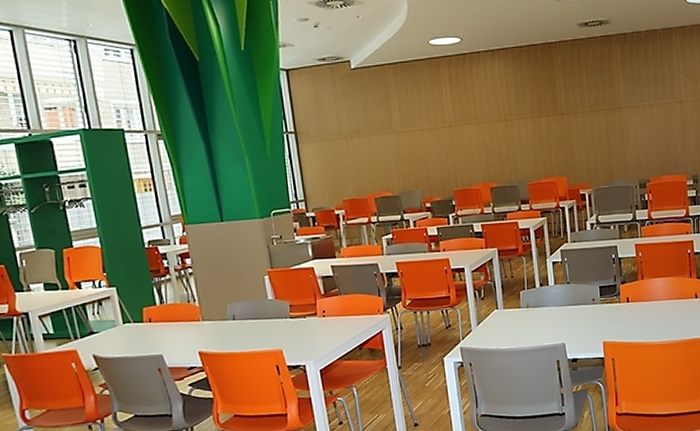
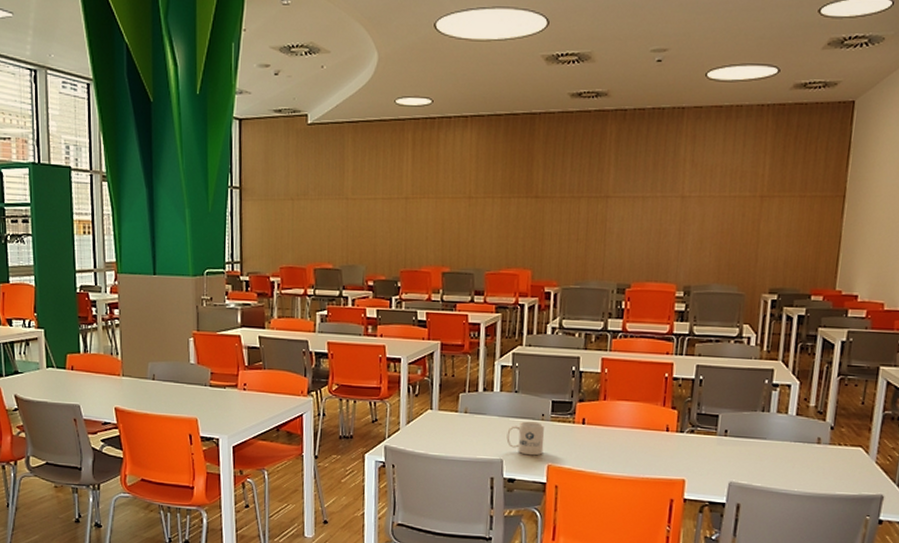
mug: none [565,306,598,336] -> present [506,421,545,456]

